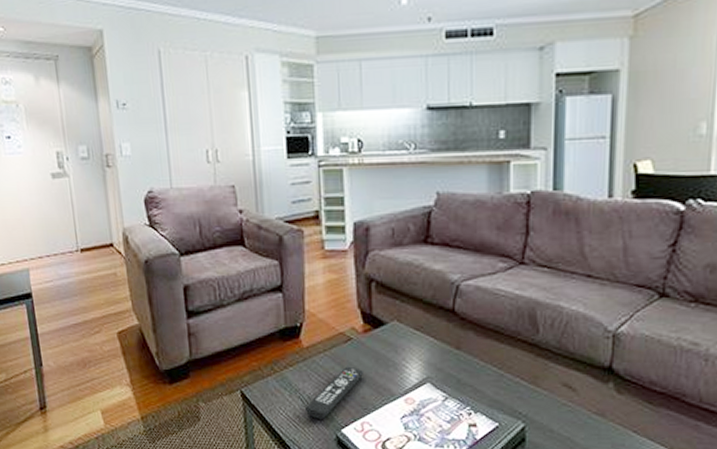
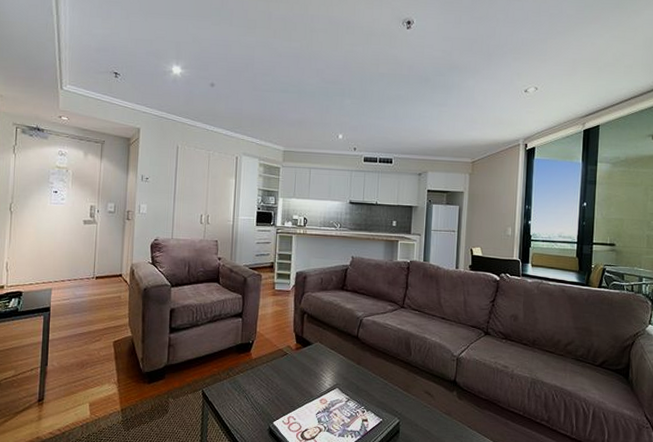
remote control: present [305,366,365,419] -> none [249,374,294,414]

